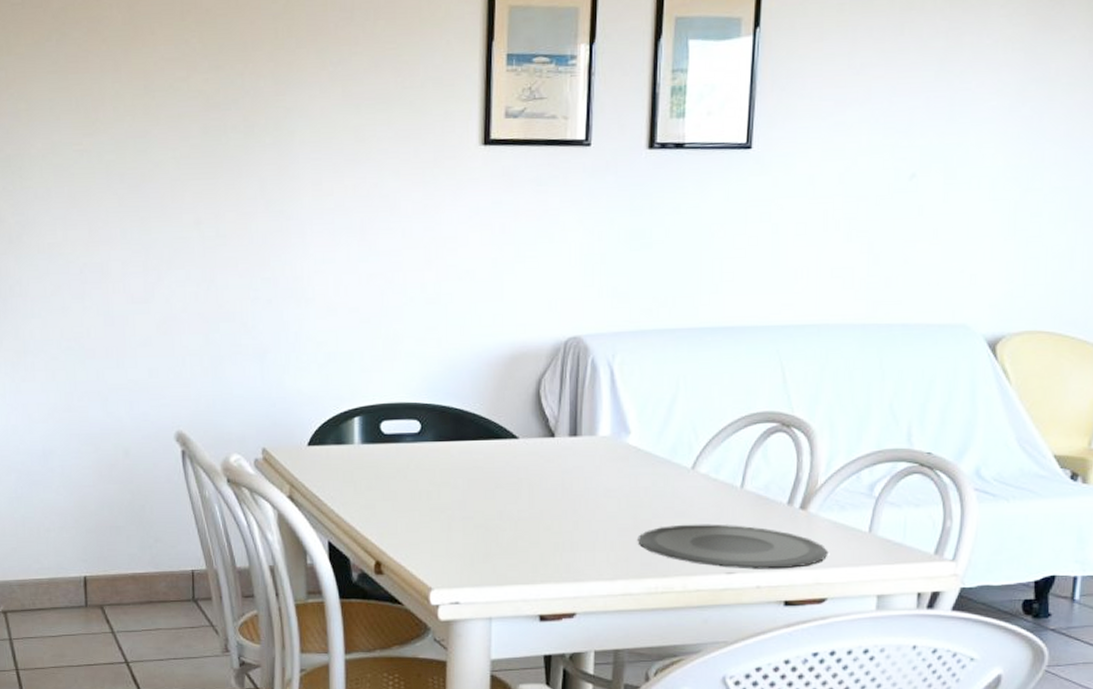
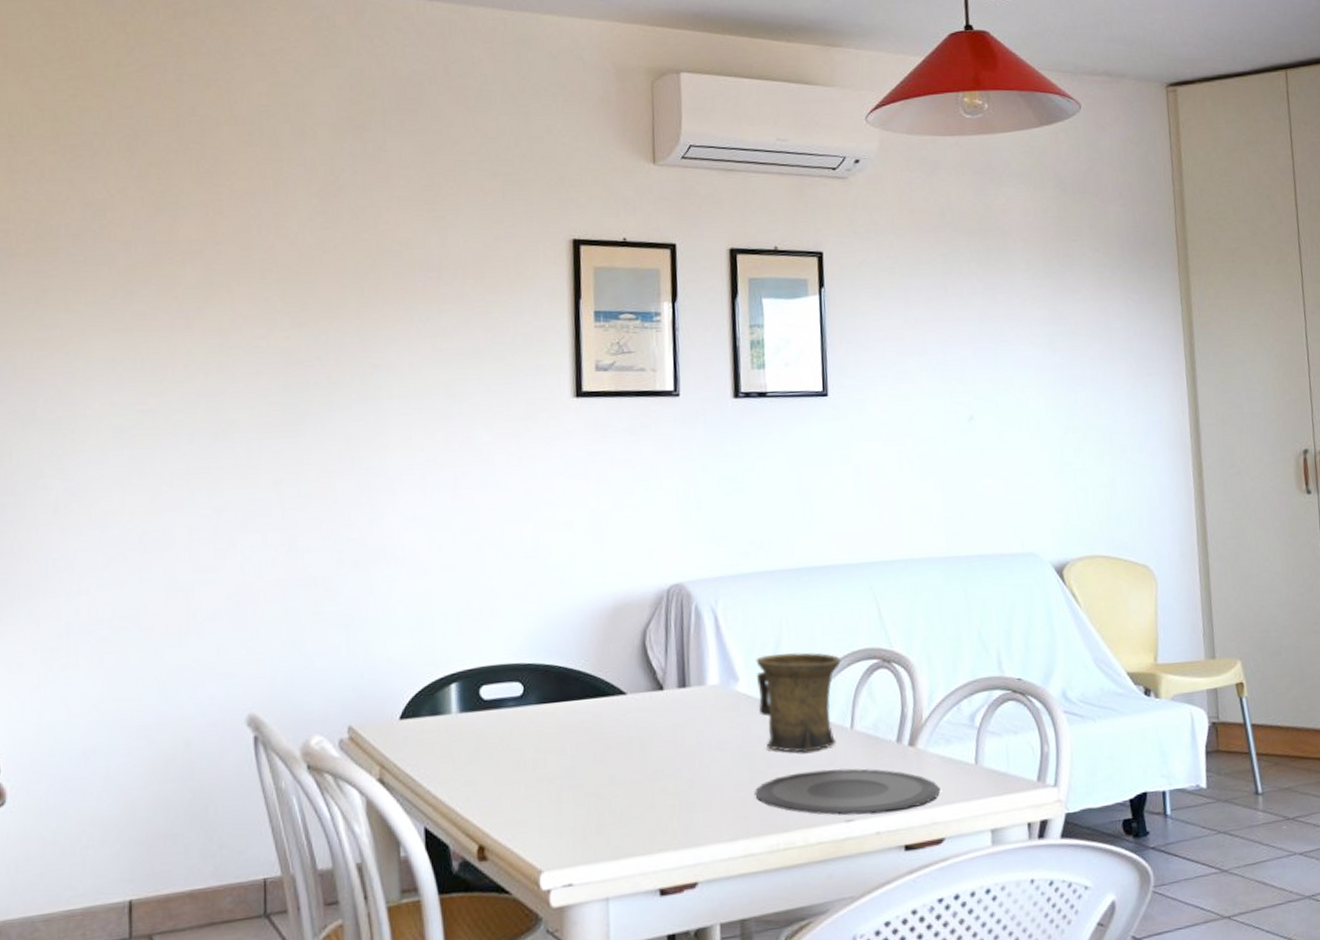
mug: none [648,410,737,506] -> present [756,652,841,753]

